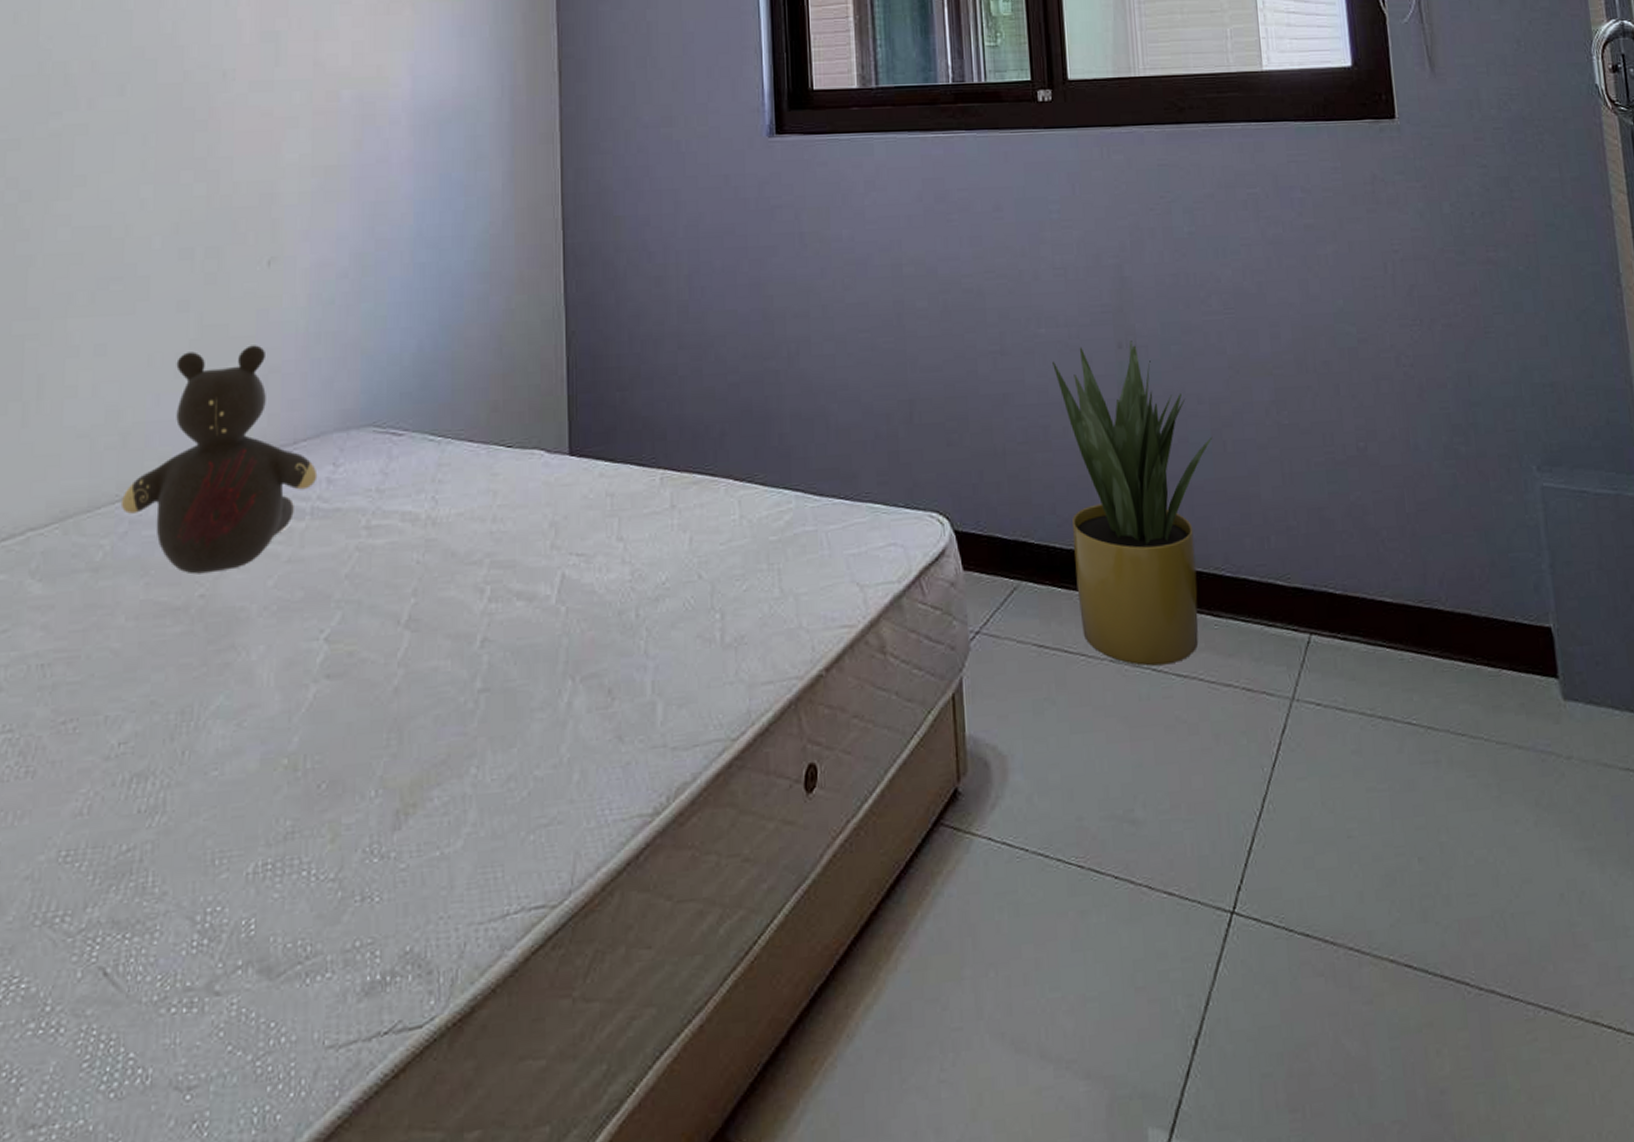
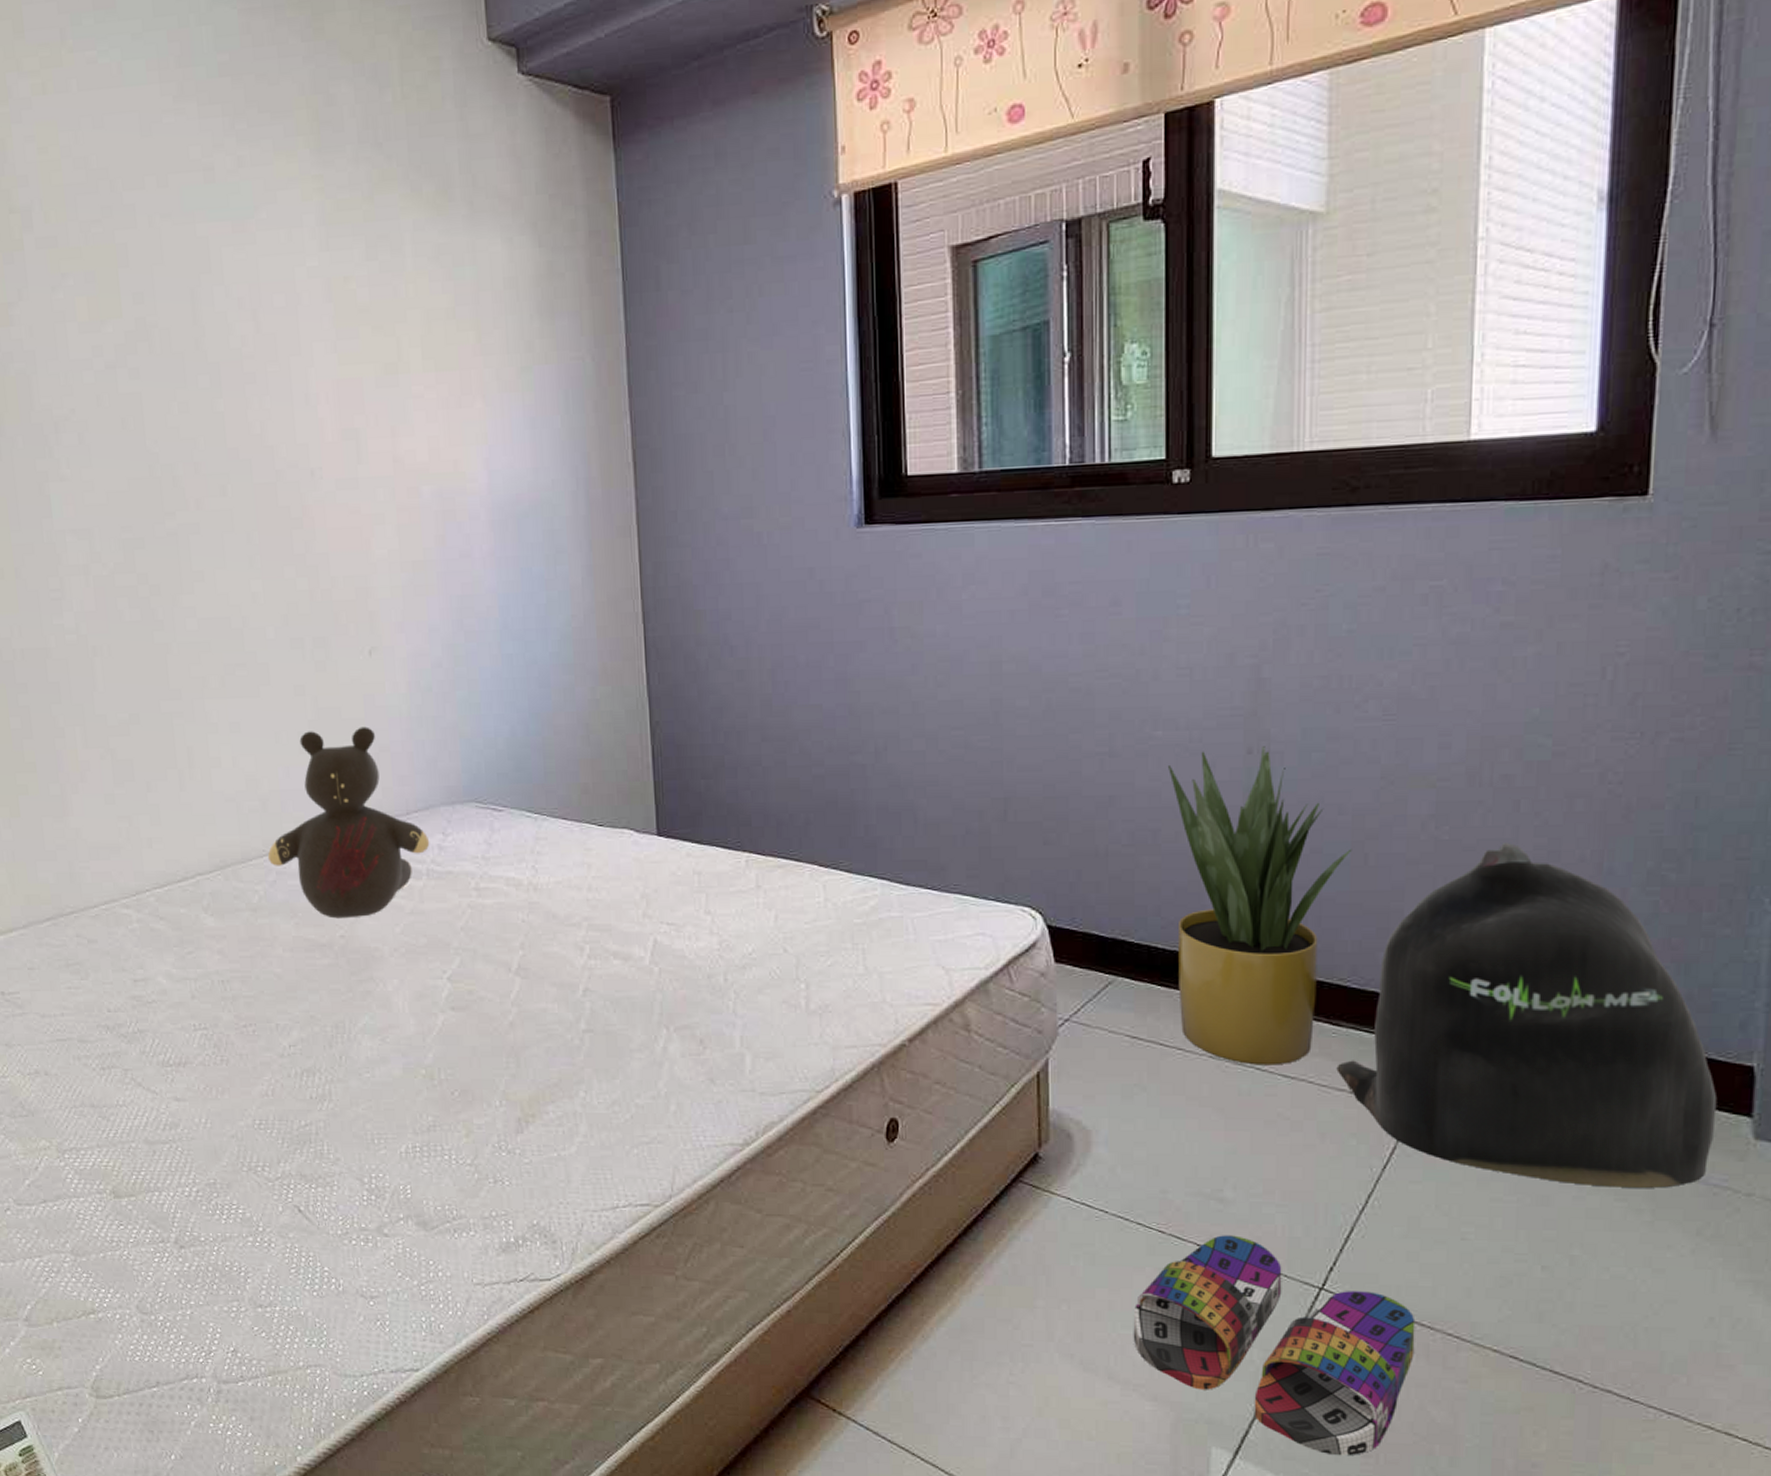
slippers: none [1061,861,1323,1116] -> present [1134,1235,1416,1456]
backpack: none [1222,425,1533,765] -> present [1336,843,1718,1188]

